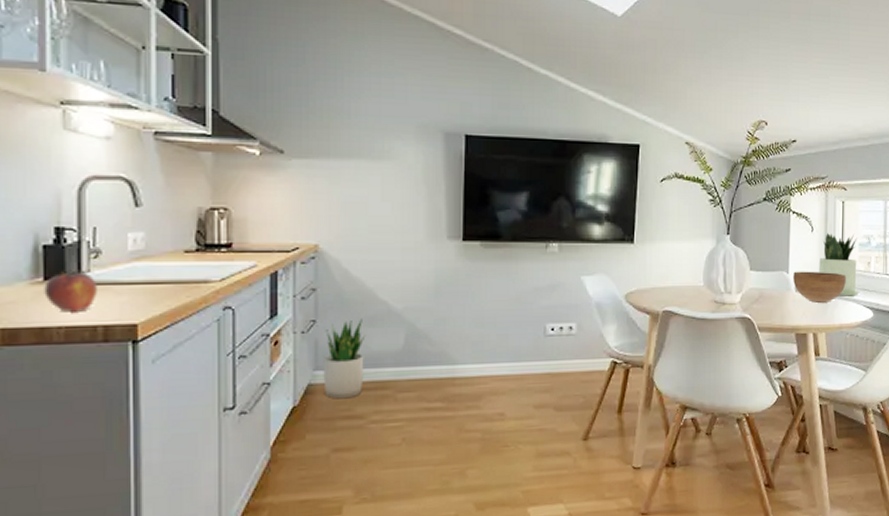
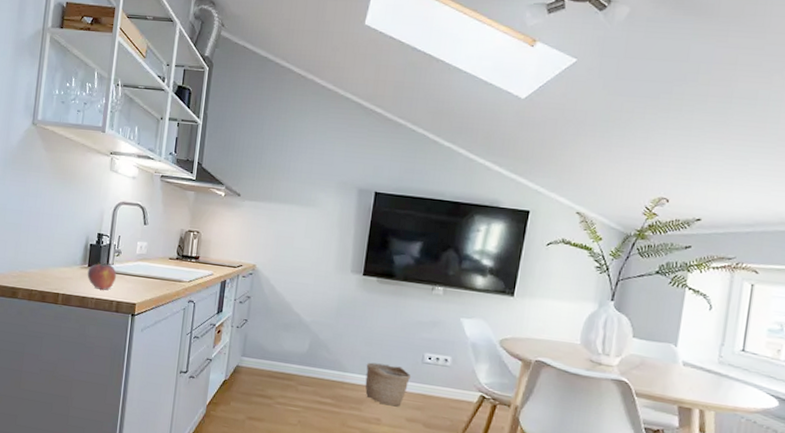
planter: present [323,319,366,399] -> none [247,324,281,382]
basket: none [479,345,533,395] -> present [365,362,411,407]
bowl: present [793,271,846,303] -> none [681,345,748,383]
planter: present [818,233,860,297] -> none [713,314,767,382]

